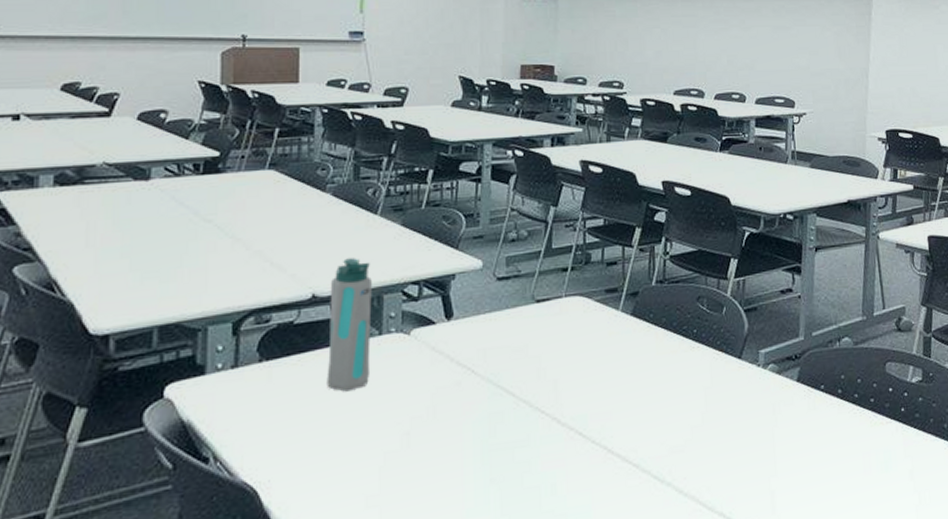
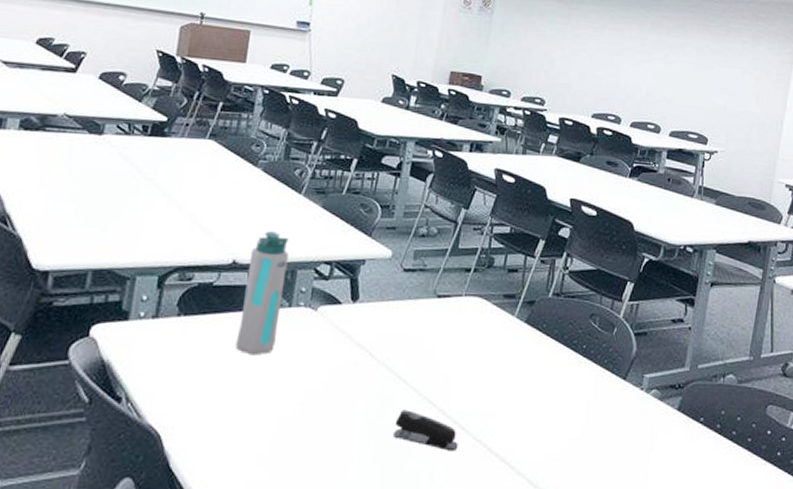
stapler: none [507,423,577,460] -> present [392,410,458,452]

